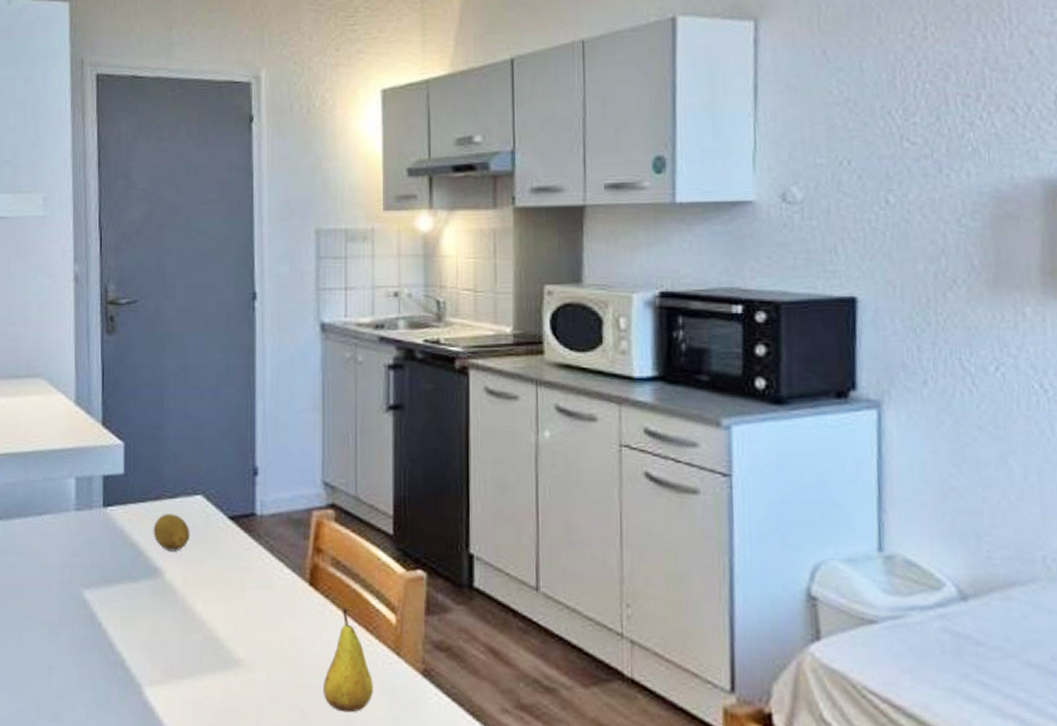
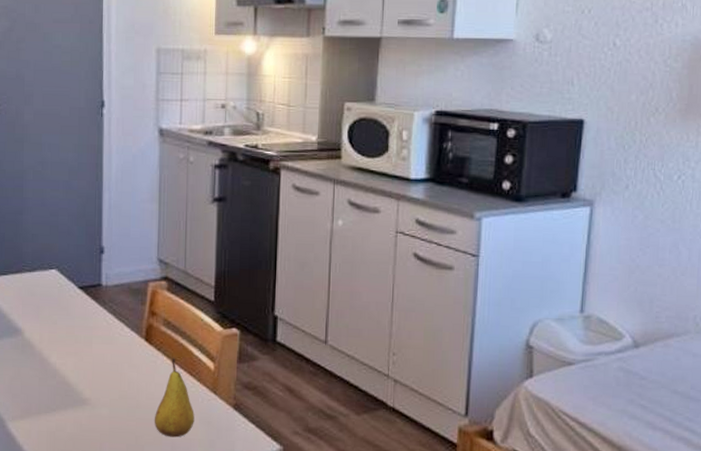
fruit: present [153,513,190,551] -> none [14,284,46,315]

